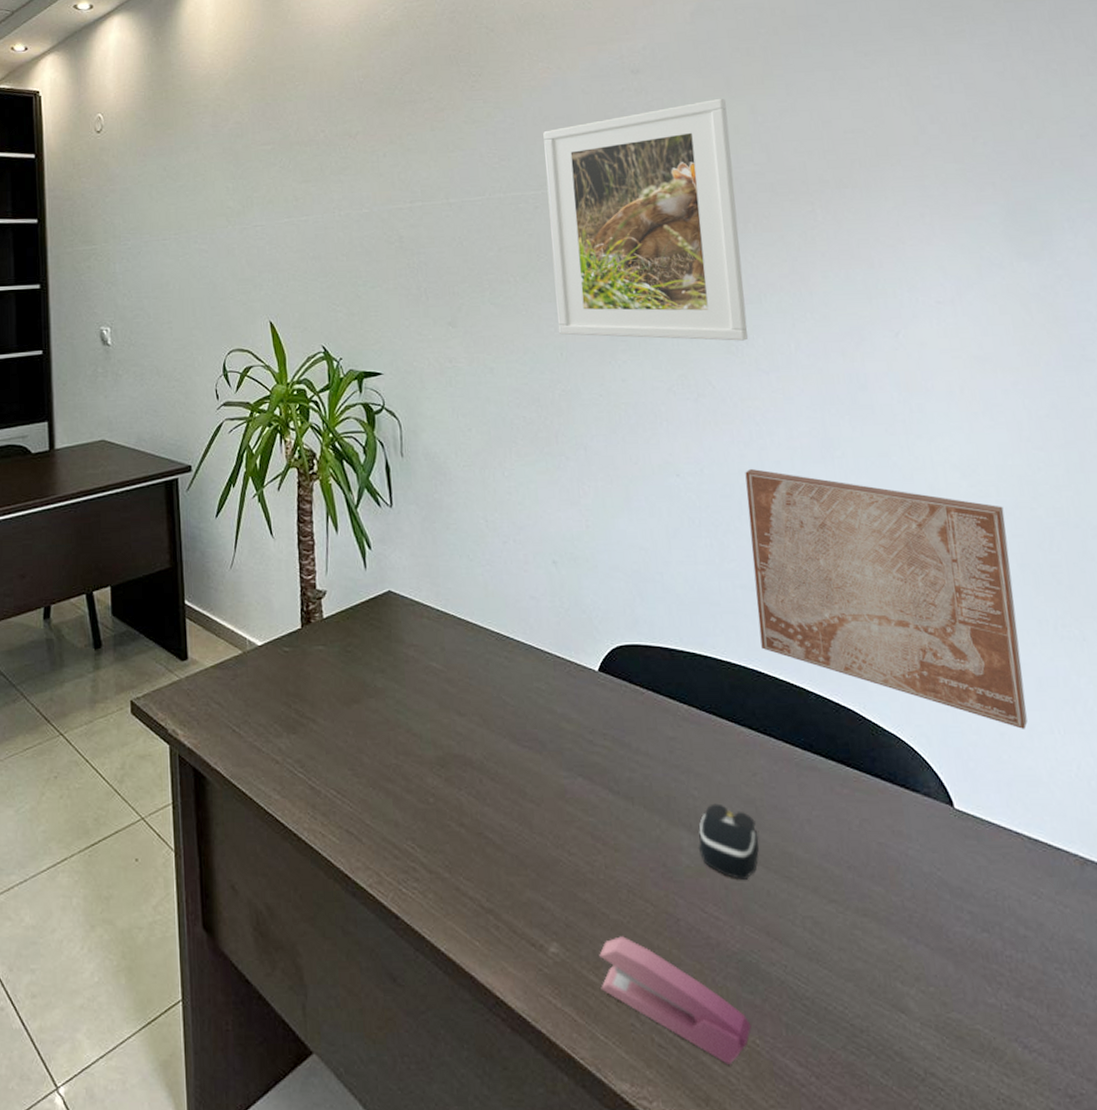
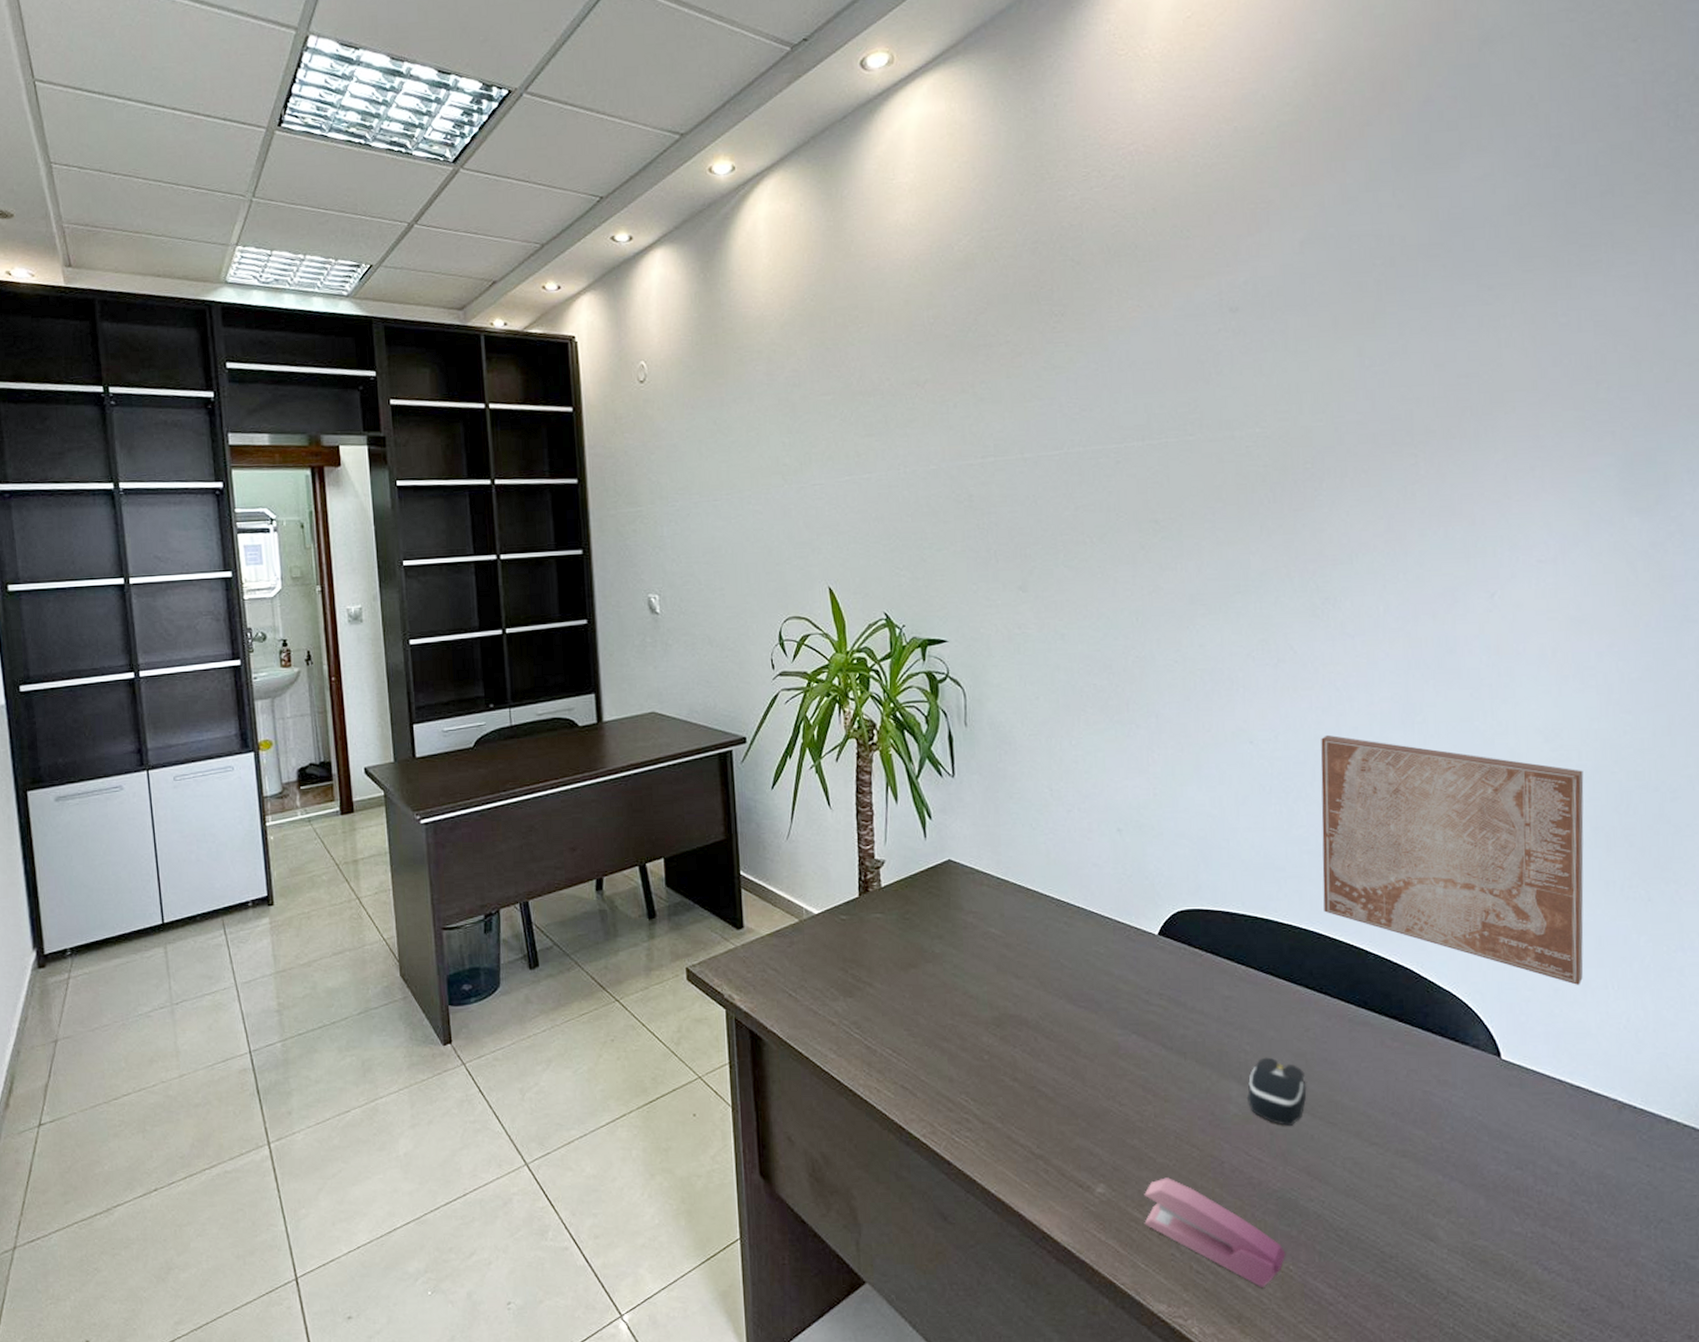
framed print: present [543,98,749,341] -> none [1129,339,1336,604]

